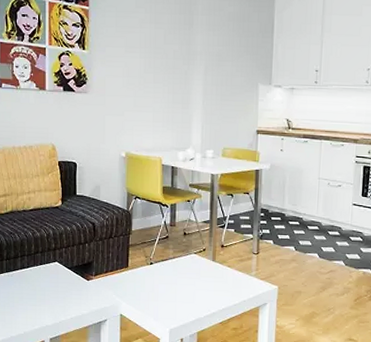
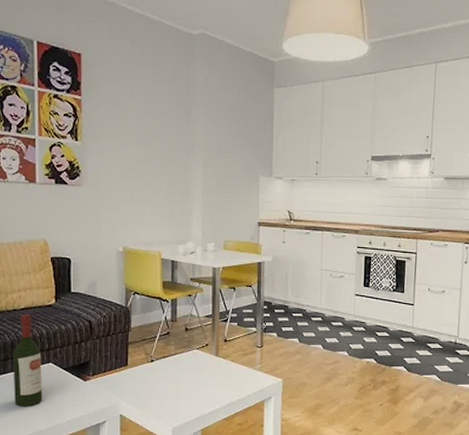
wine bottle: none [22,214,49,303] -> present [13,313,43,407]

